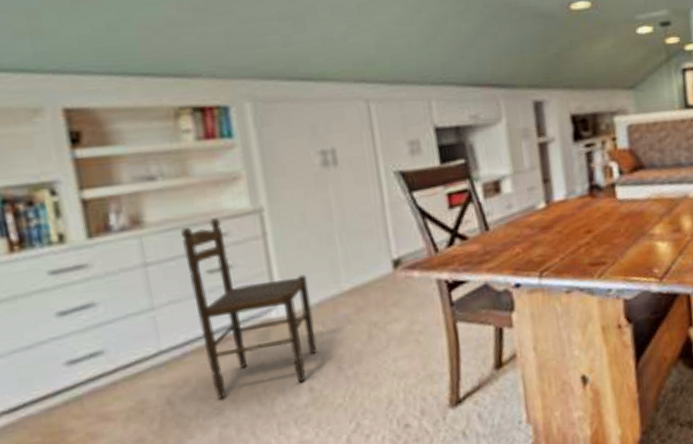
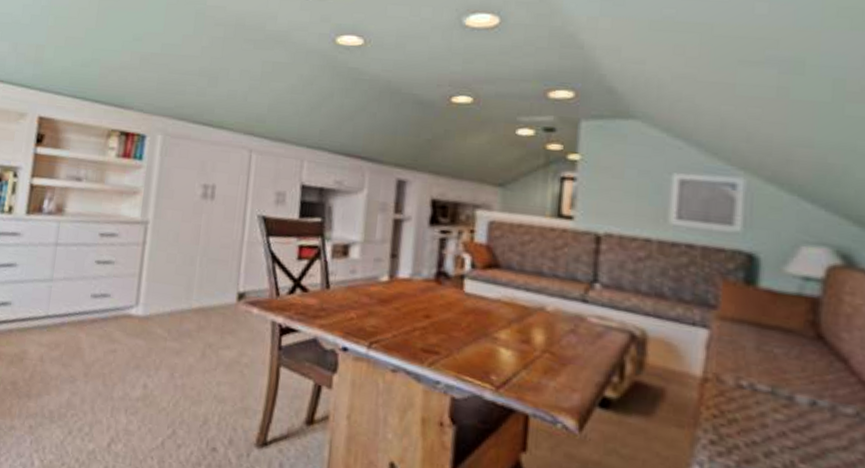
chair: present [181,218,318,399] -> none [74,220,167,378]

